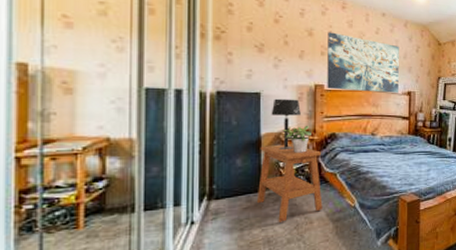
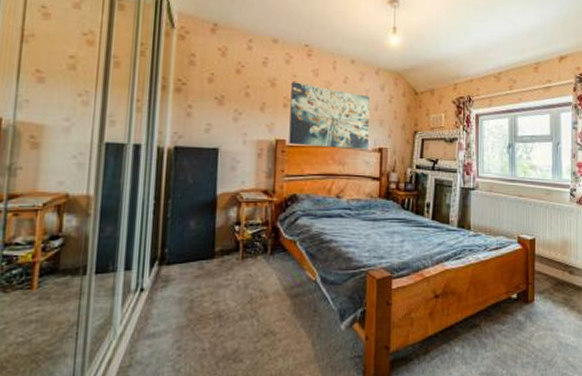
side table: present [256,144,323,222] -> none [208,205,280,295]
table lamp: present [271,98,301,149] -> none [228,155,260,211]
potted plant: present [282,125,311,153] -> none [239,184,270,216]

